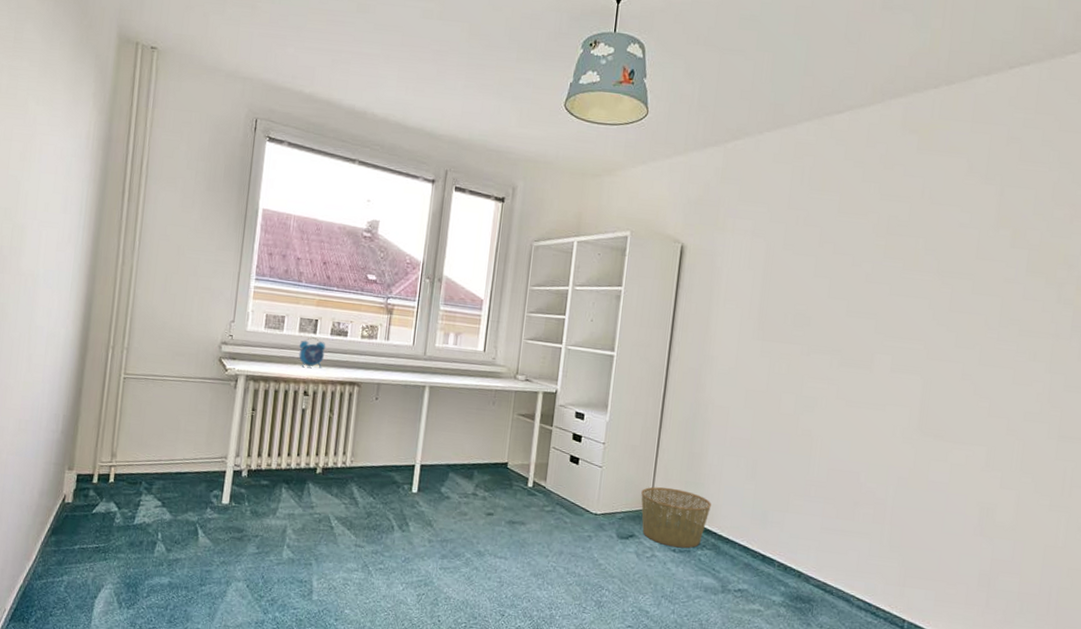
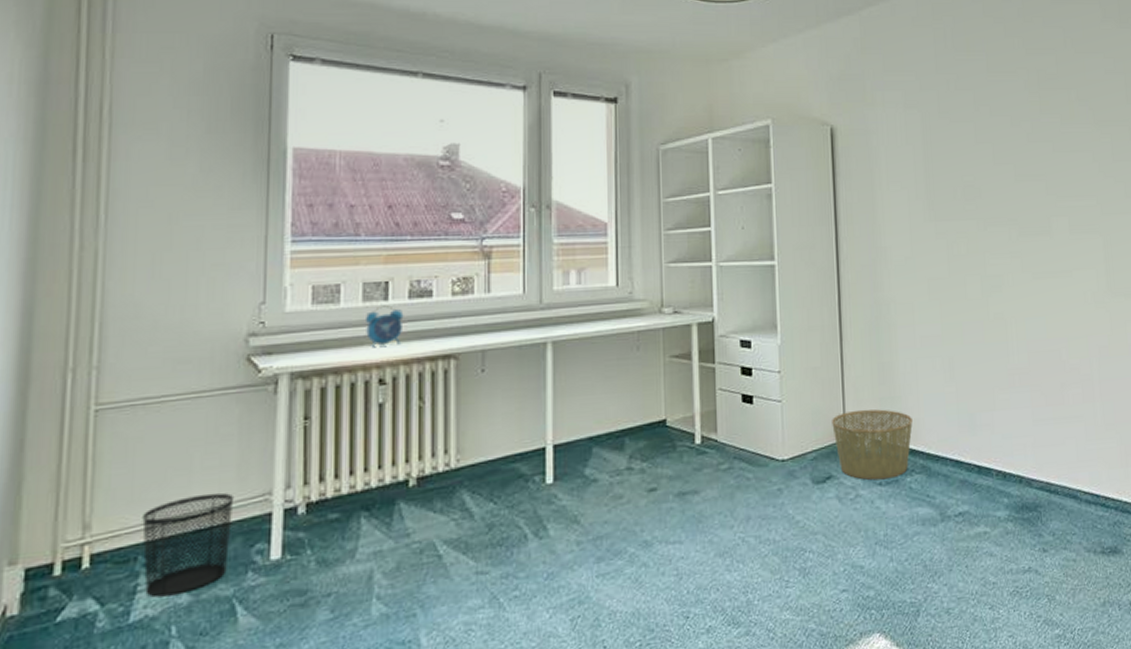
waste bin: none [145,448,203,513] -> present [142,492,235,597]

